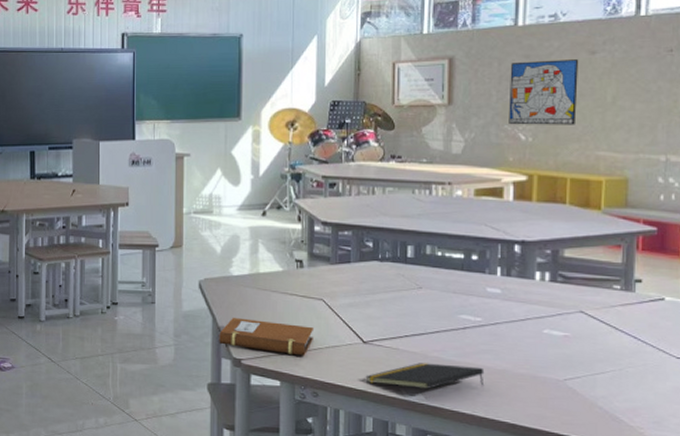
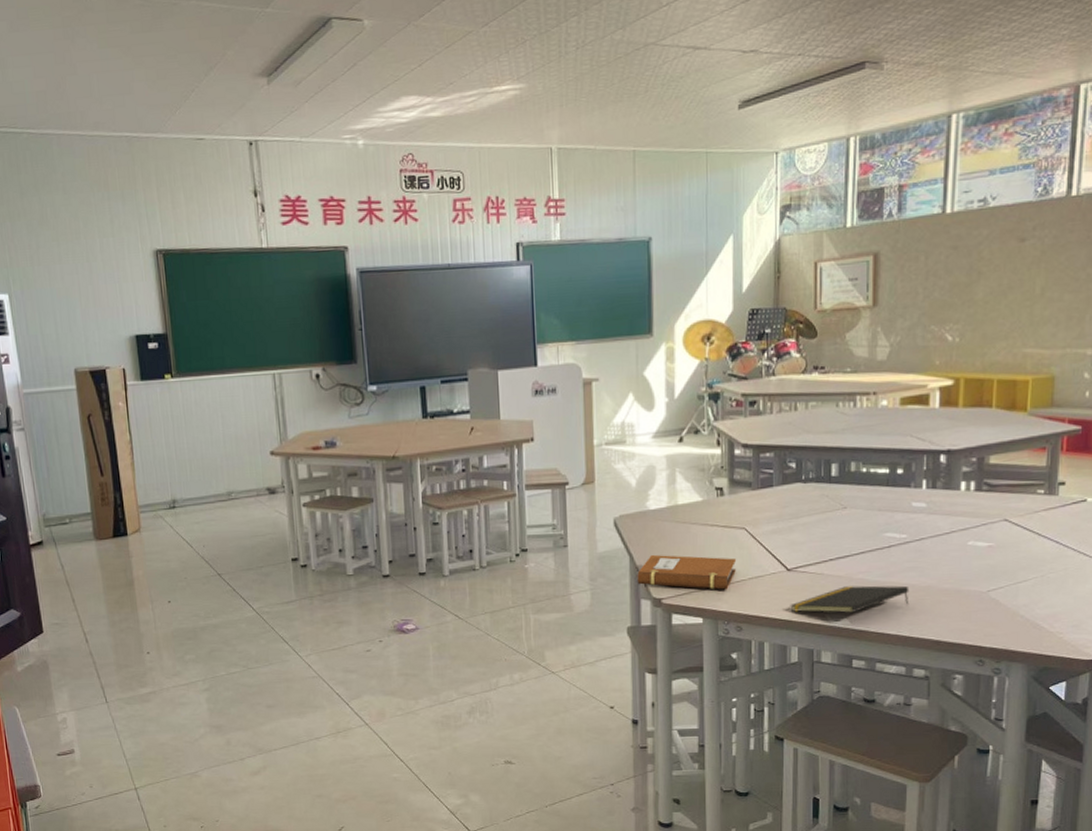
wall art: present [509,59,579,125] -> none [935,248,1008,325]

